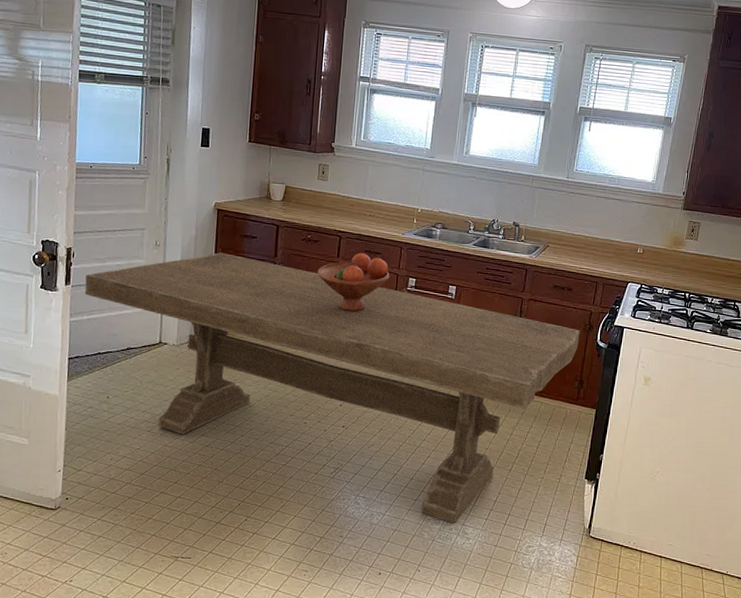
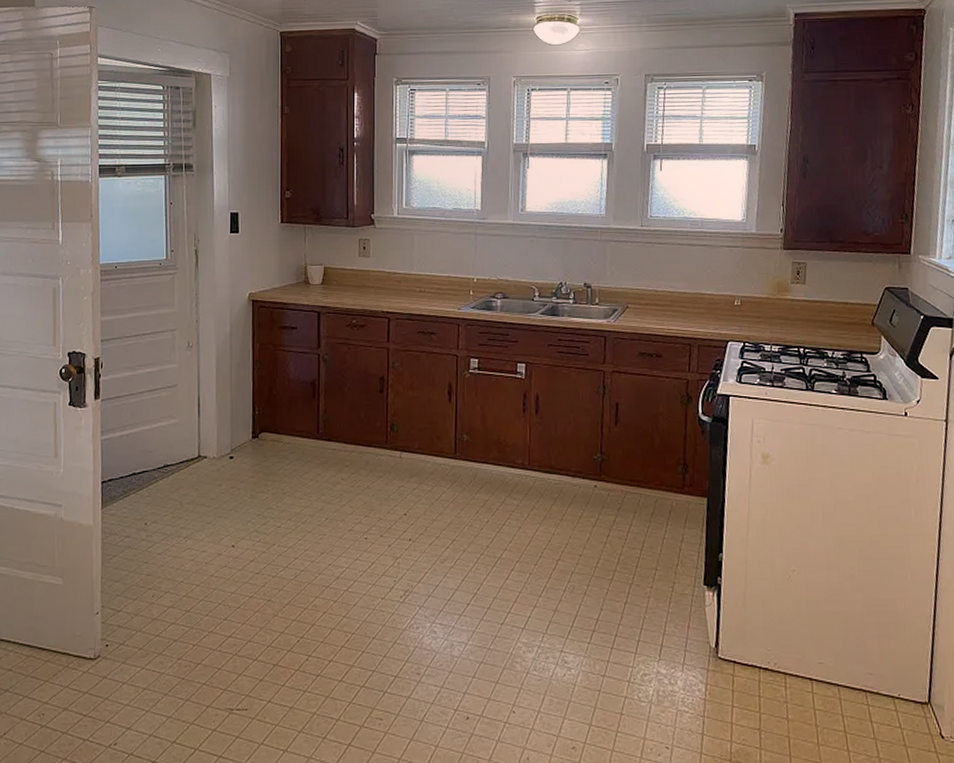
dining table: present [84,253,580,523] -> none [115,349,677,650]
fruit bowl: present [317,252,390,312] -> none [366,334,448,403]

